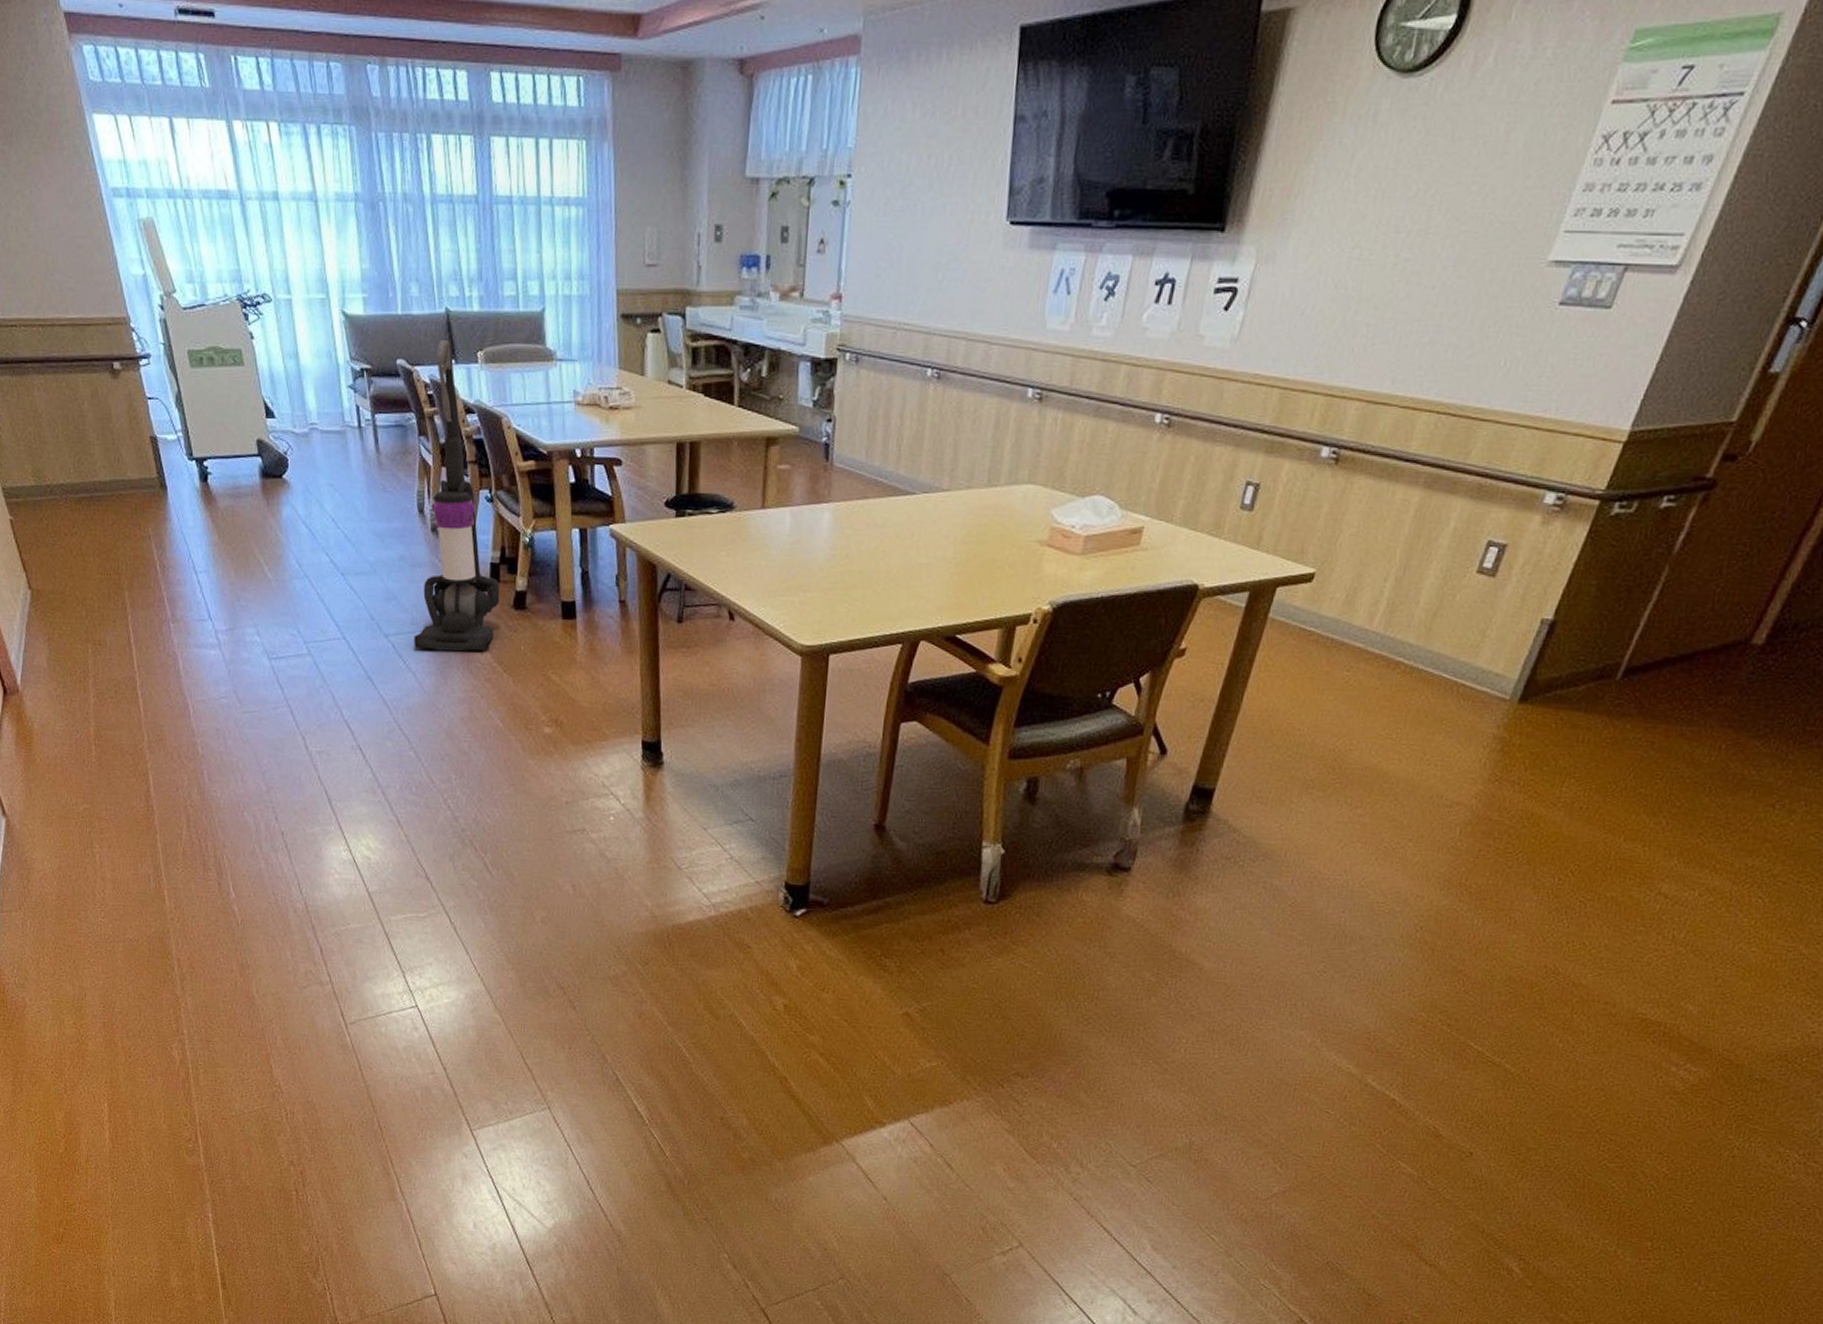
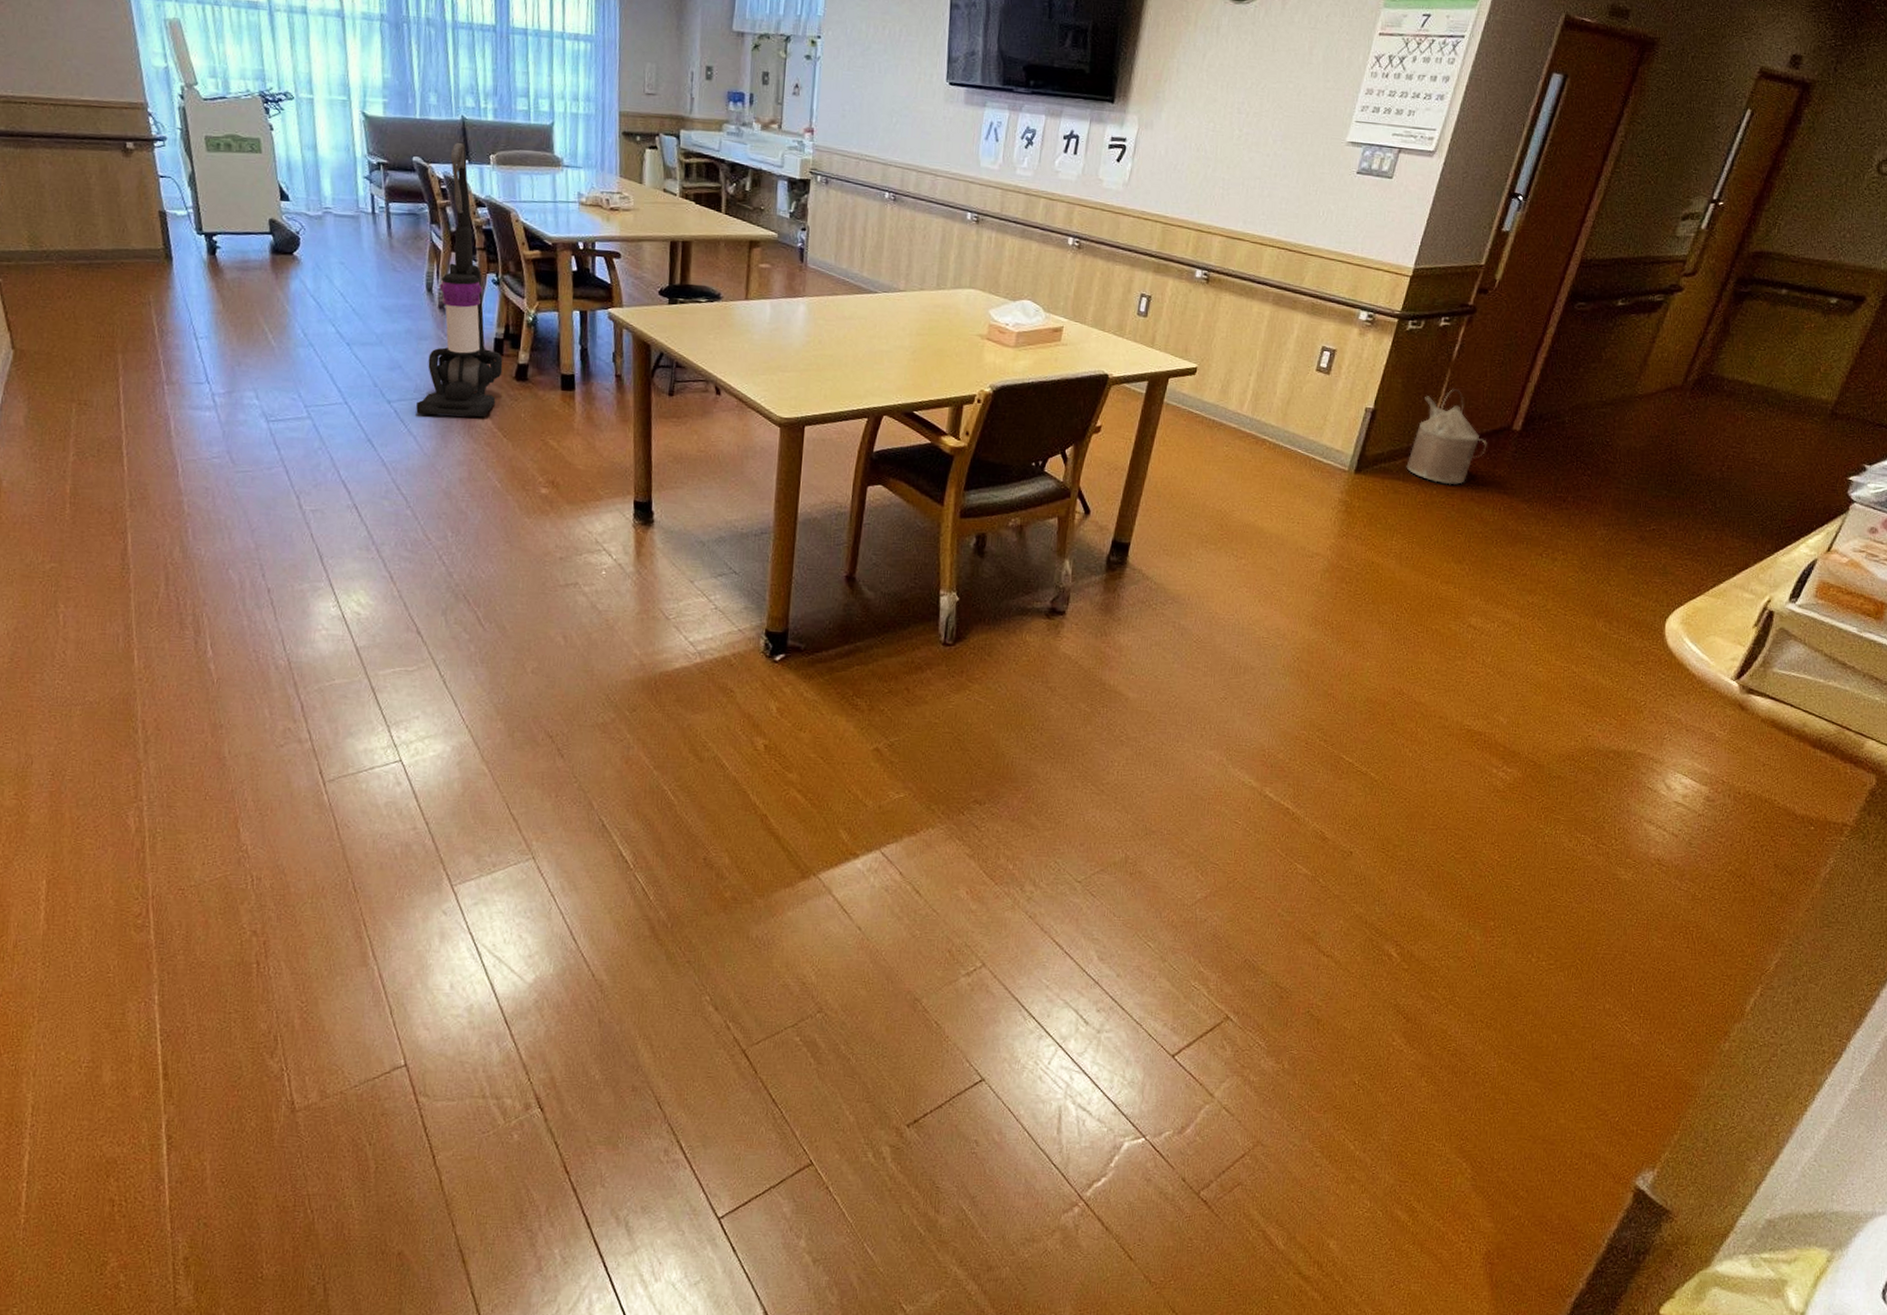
watering can: none [1591,591,1712,717] -> present [1406,389,1487,485]

